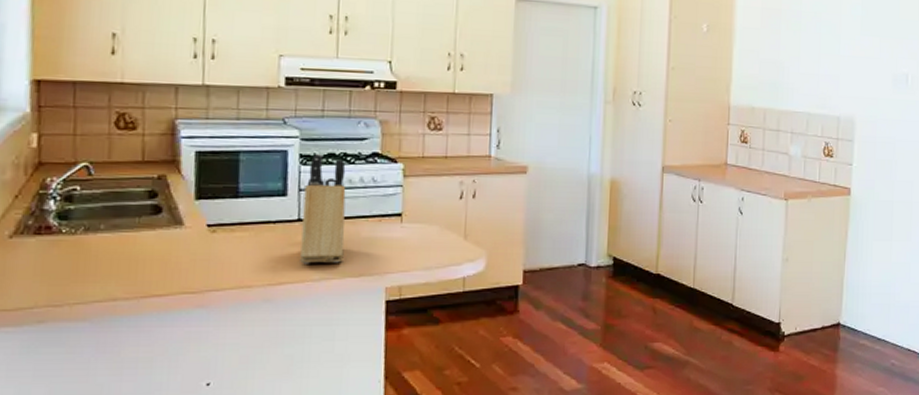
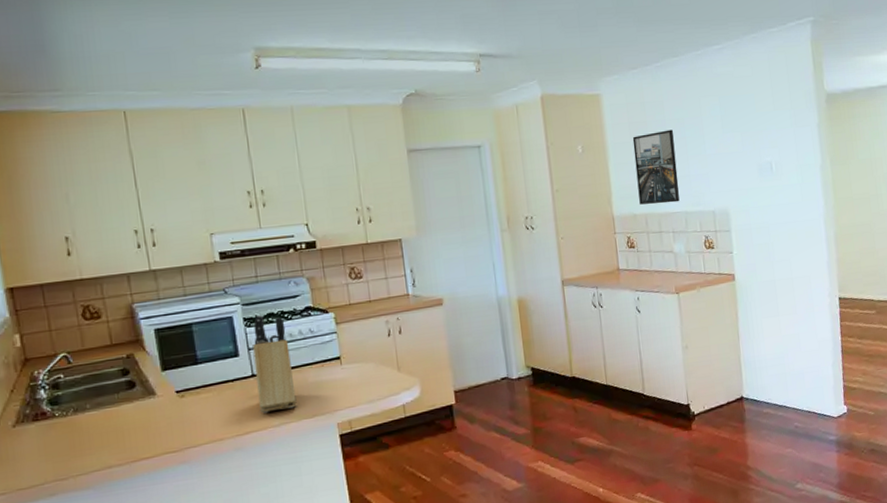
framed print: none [760,22,808,101] -> present [632,129,680,205]

